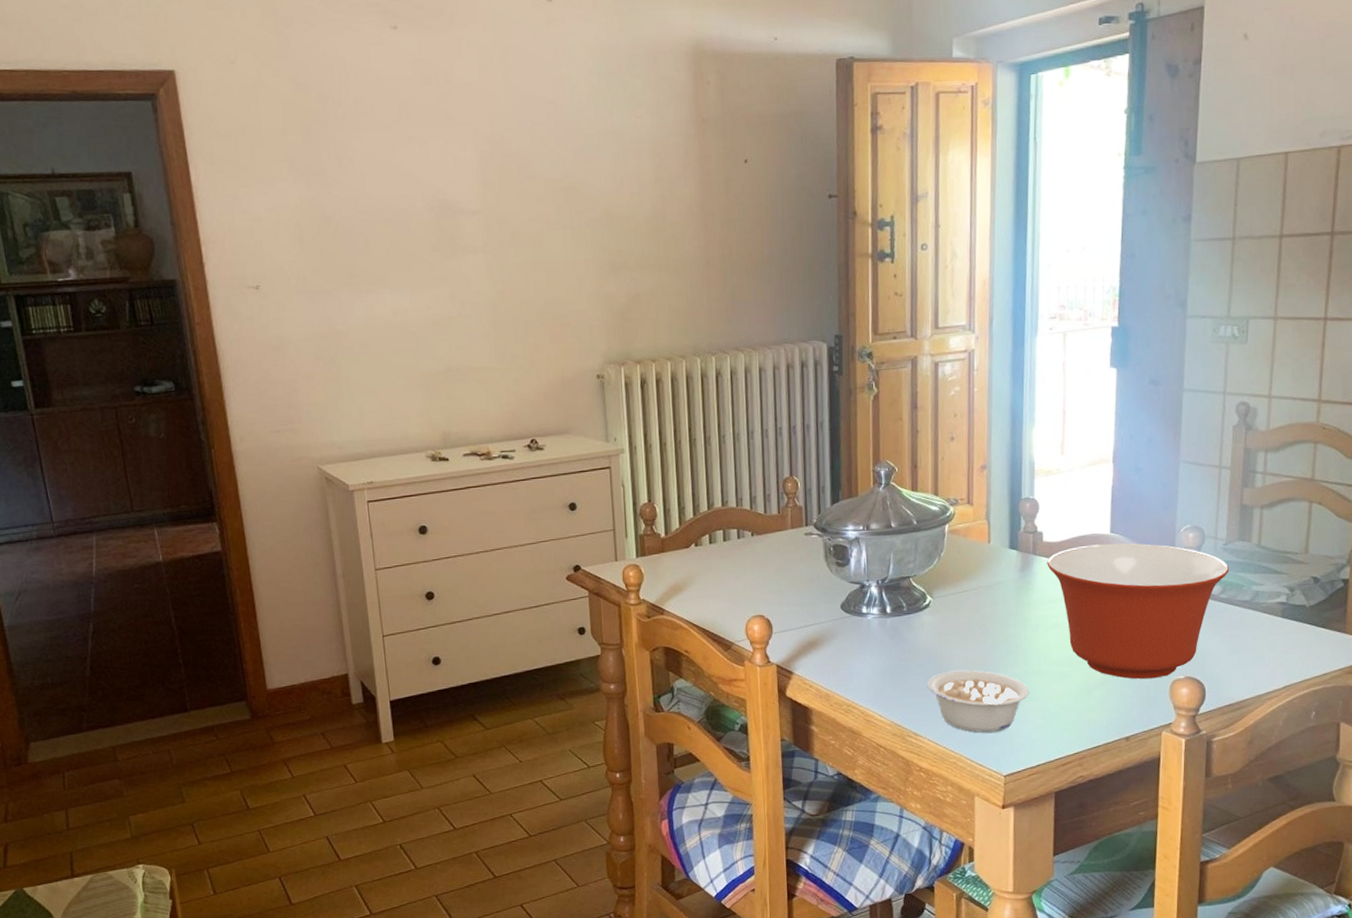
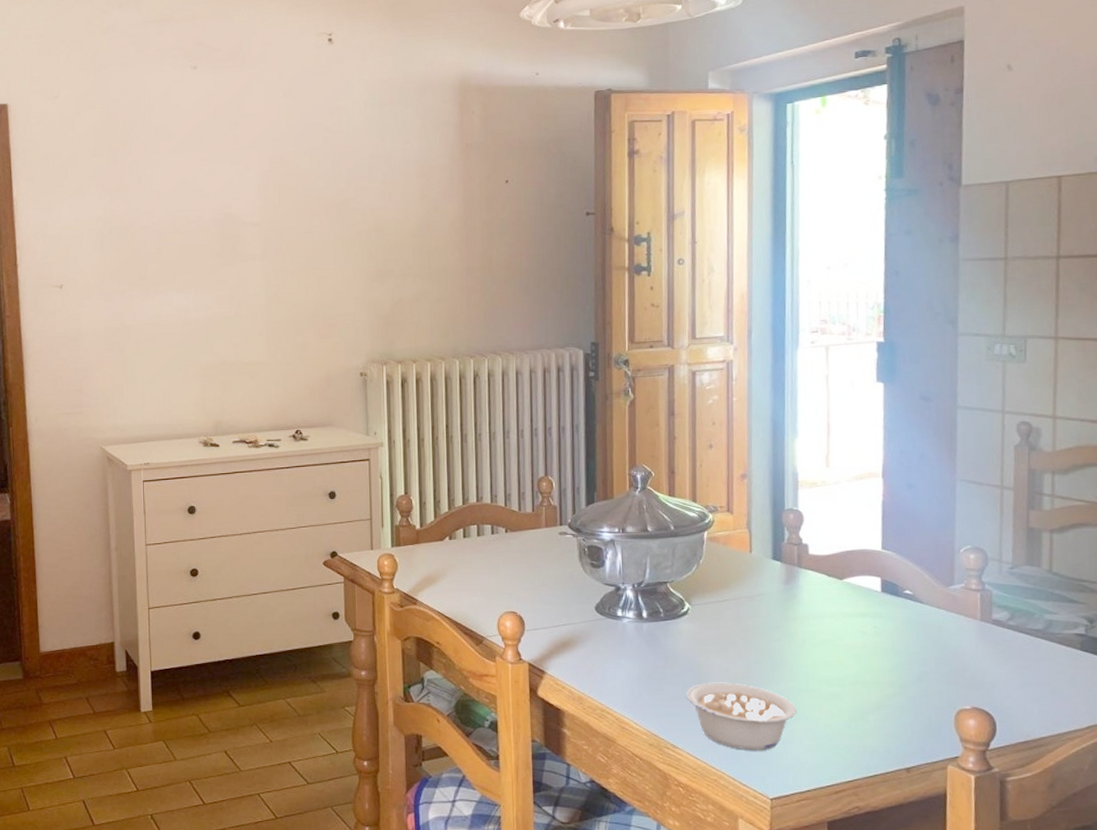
mixing bowl: present [1047,543,1230,679] -> none [813,560,1018,707]

